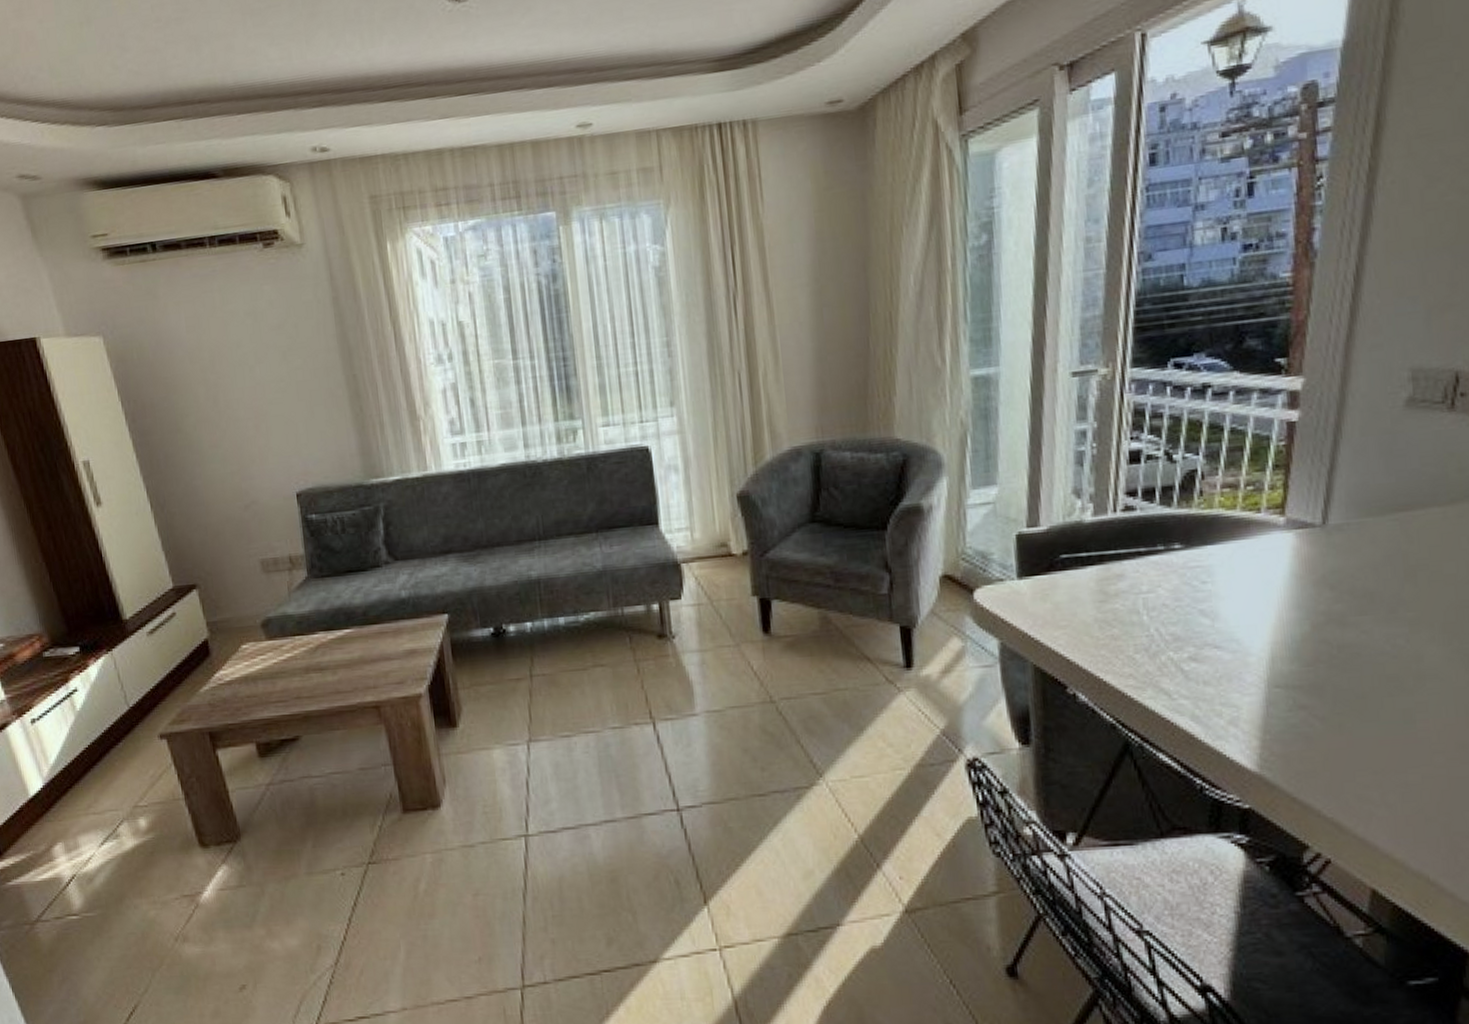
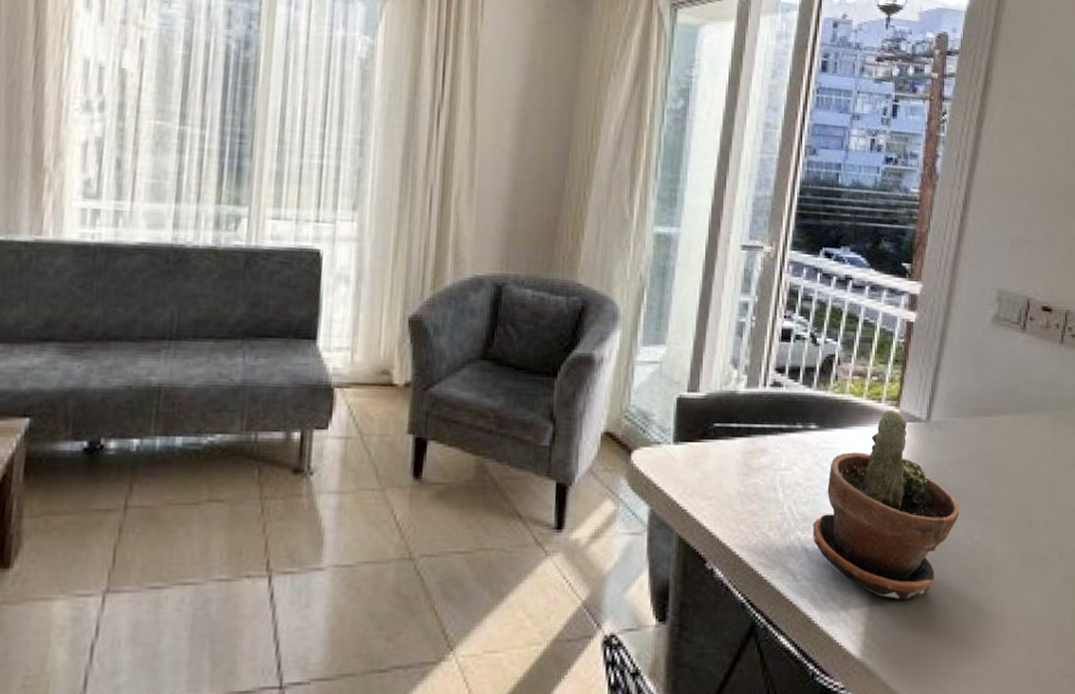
potted plant: none [1186,518,1375,712] -> present [813,409,960,599]

